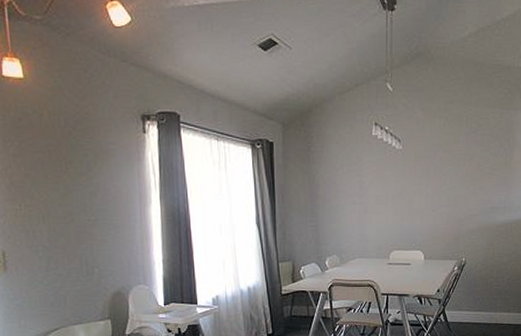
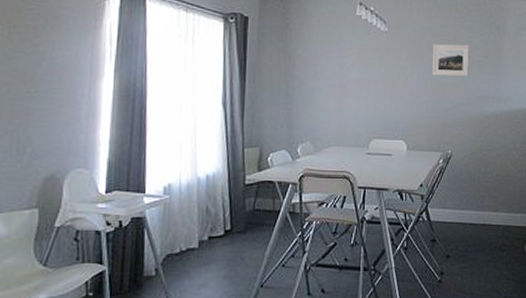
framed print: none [445,158,481,190] -> present [432,44,470,77]

